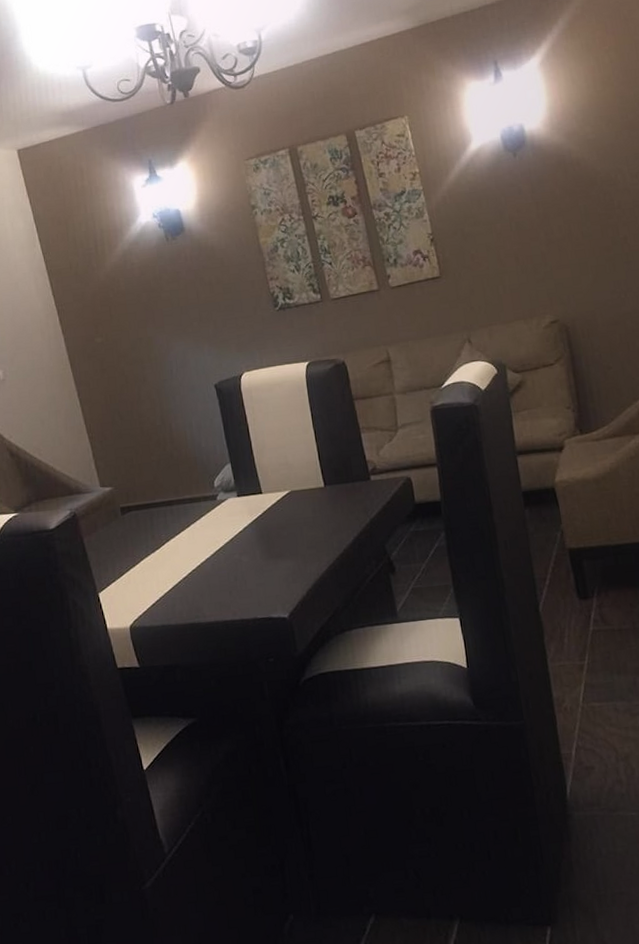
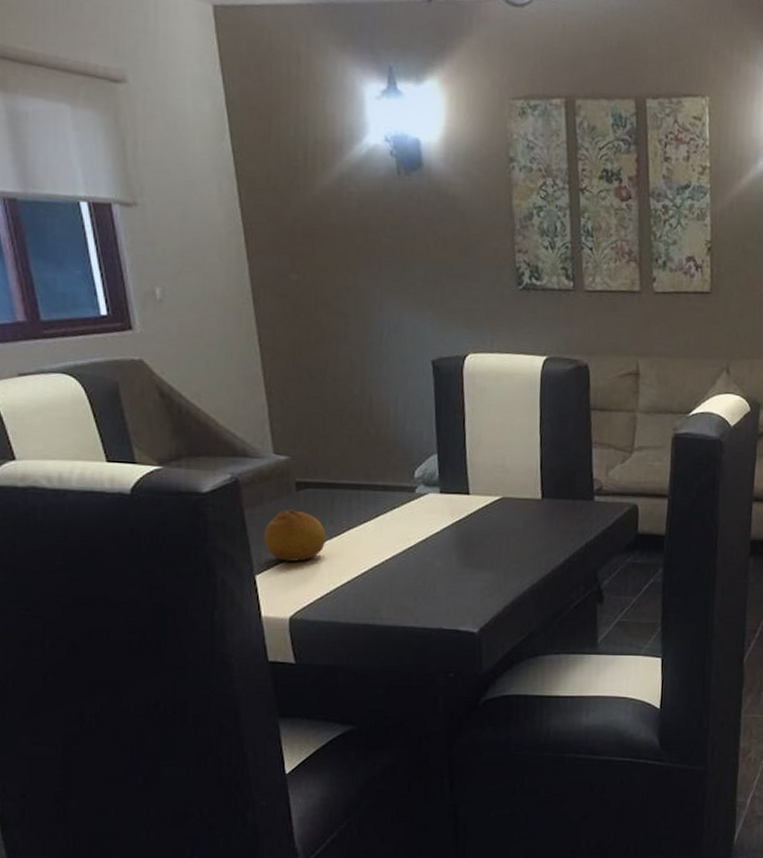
fruit: none [101,532,151,577] -> present [264,509,327,561]

